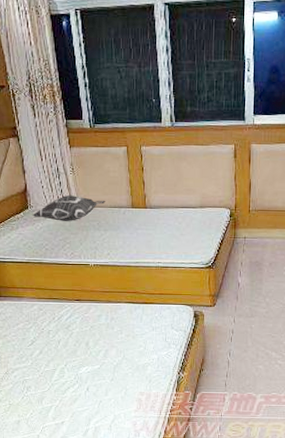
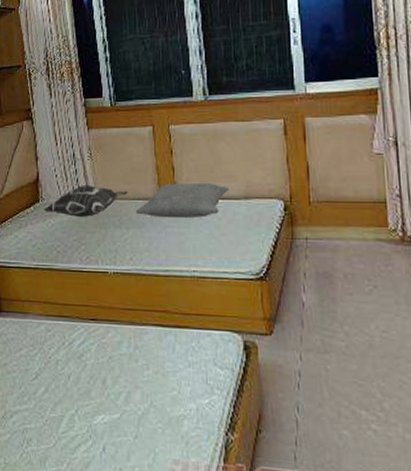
pillow: none [112,195,188,223] -> present [135,183,229,219]

